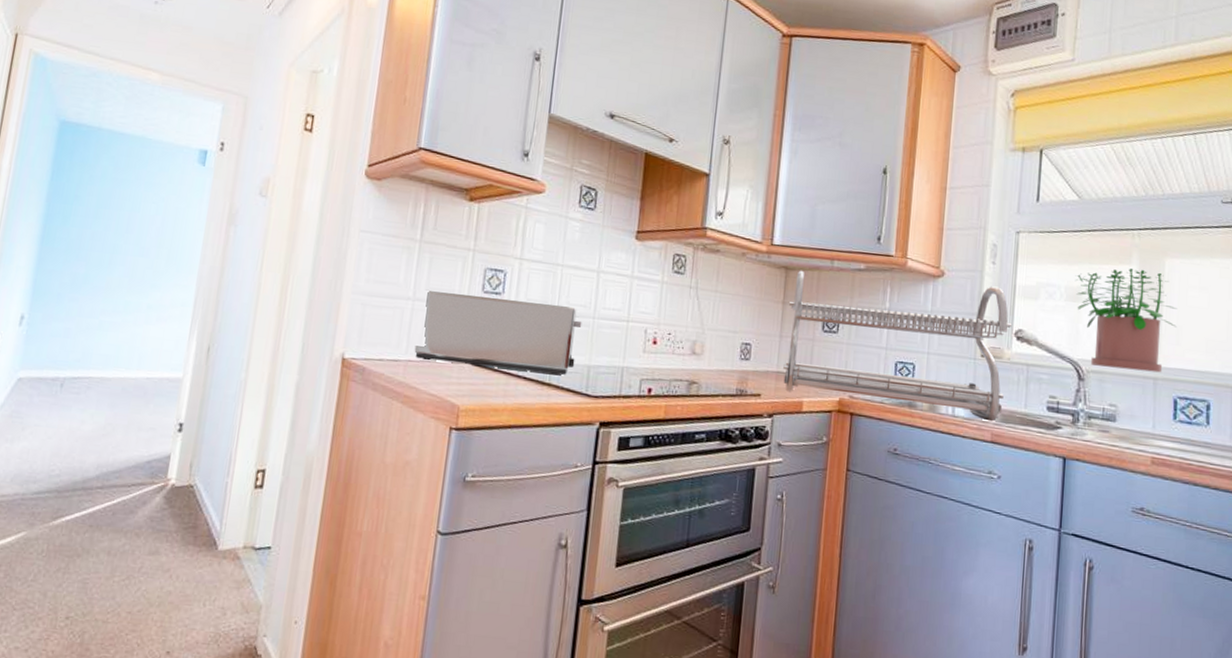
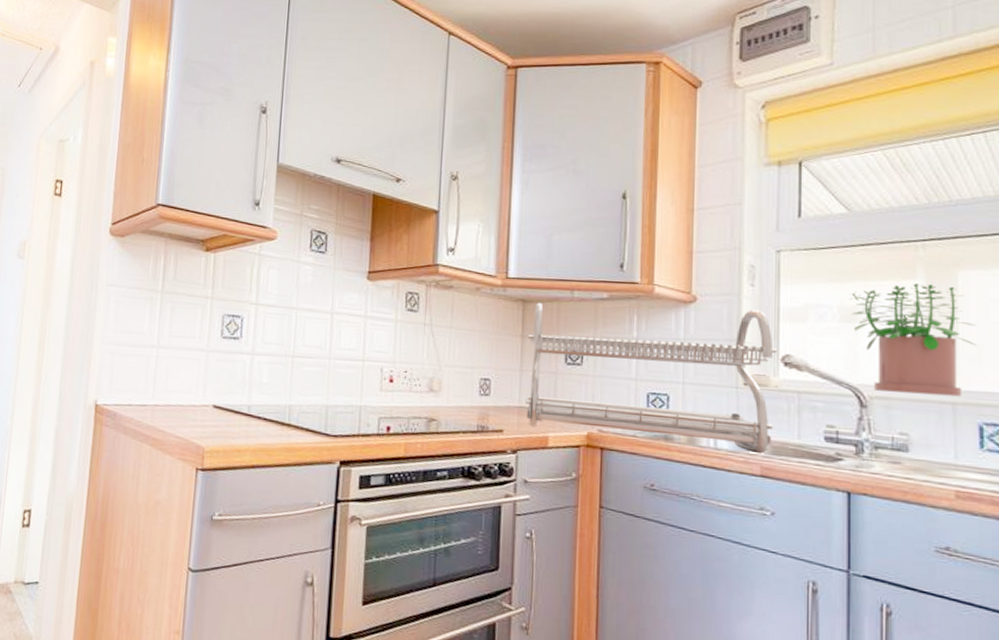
toaster: present [414,289,582,376] -> none [160,337,318,416]

